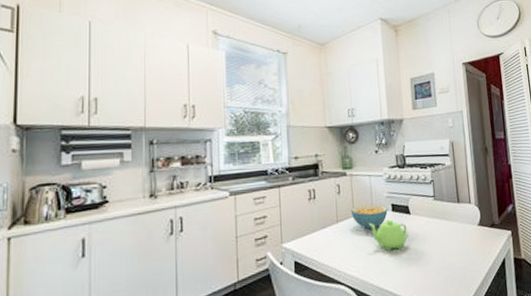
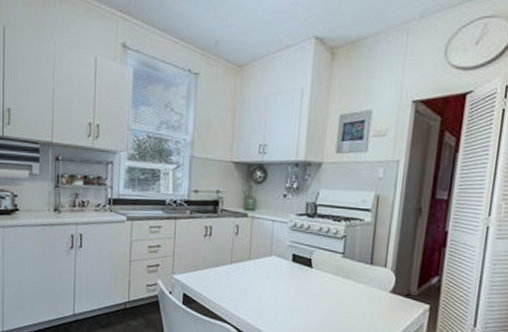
cereal bowl: present [350,204,388,230] -> none [246,250,288,276]
teapot: present [368,219,409,252] -> none [264,269,306,302]

